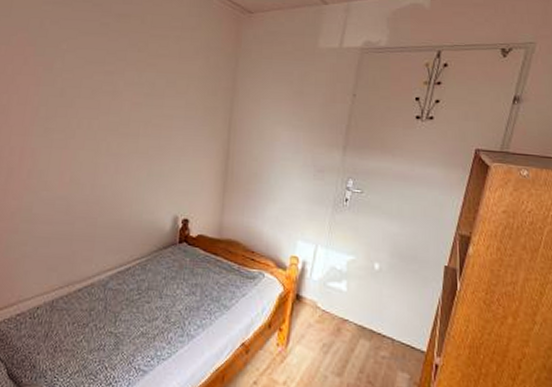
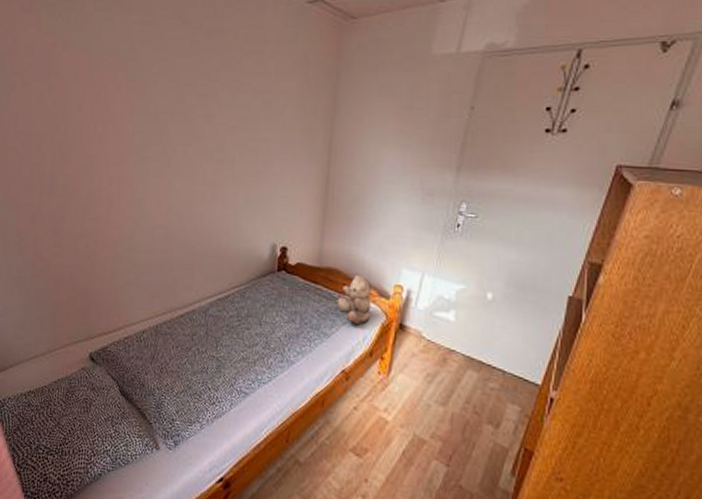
teddy bear: none [237,247,270,297] -> present [337,276,372,326]

